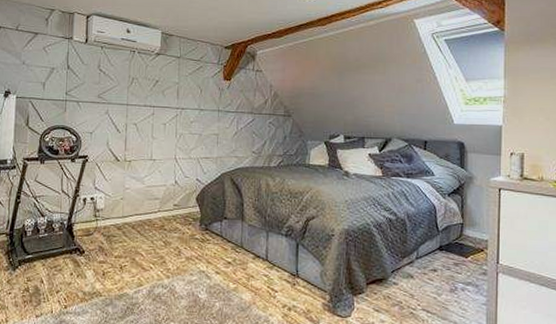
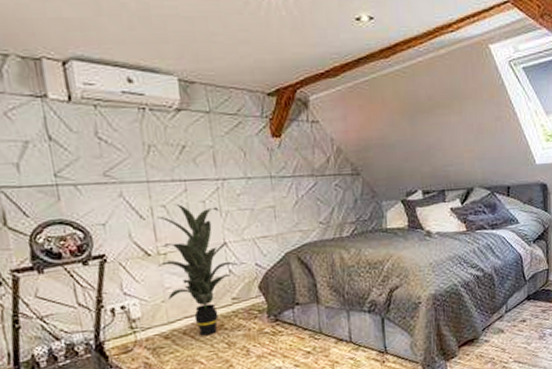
indoor plant: none [123,123,186,233] -> present [157,203,242,336]

